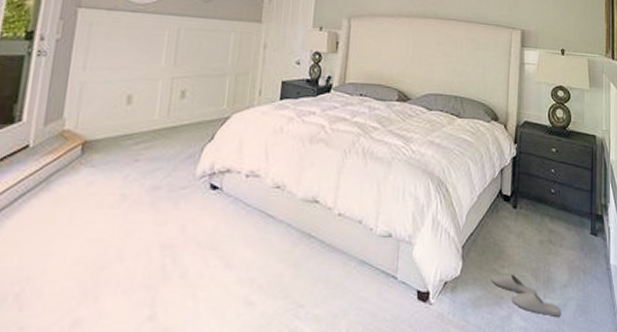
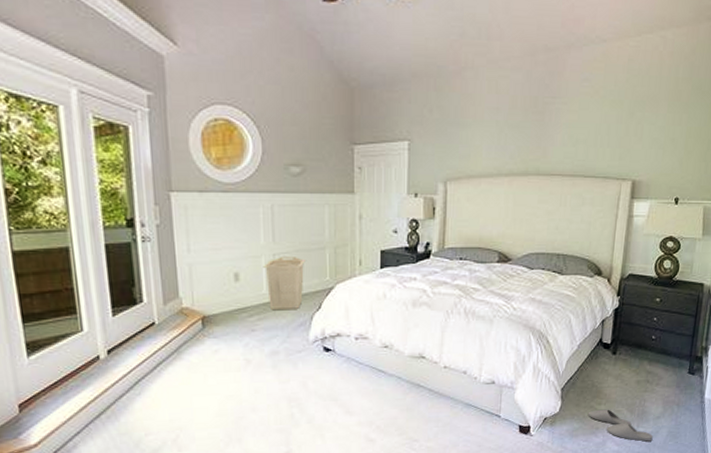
laundry basket: none [158,81,204,140] -> present [263,257,305,311]

